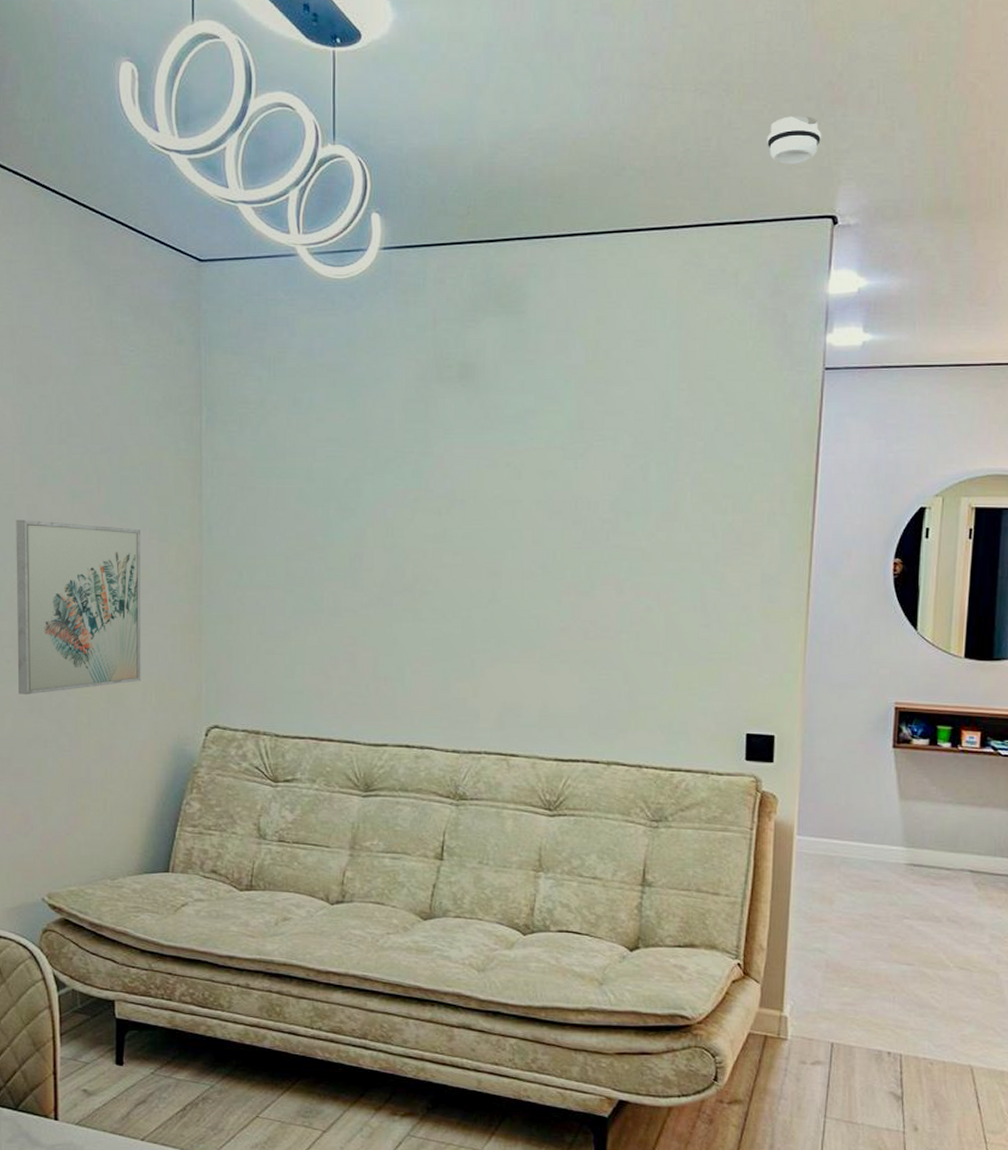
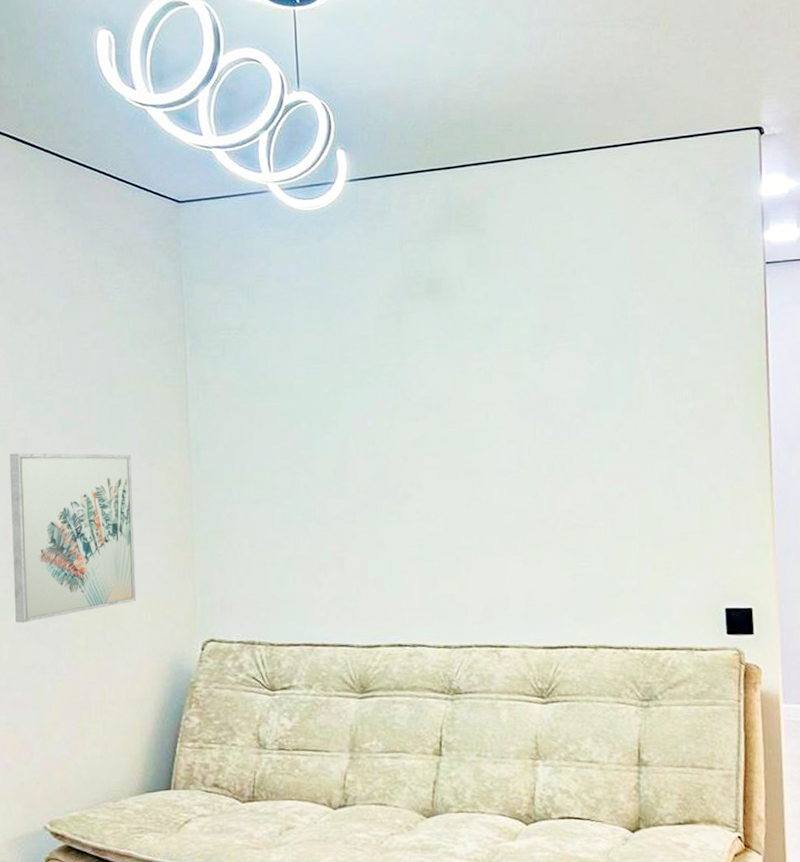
smoke detector: present [767,116,822,165] -> none [693,42,743,85]

